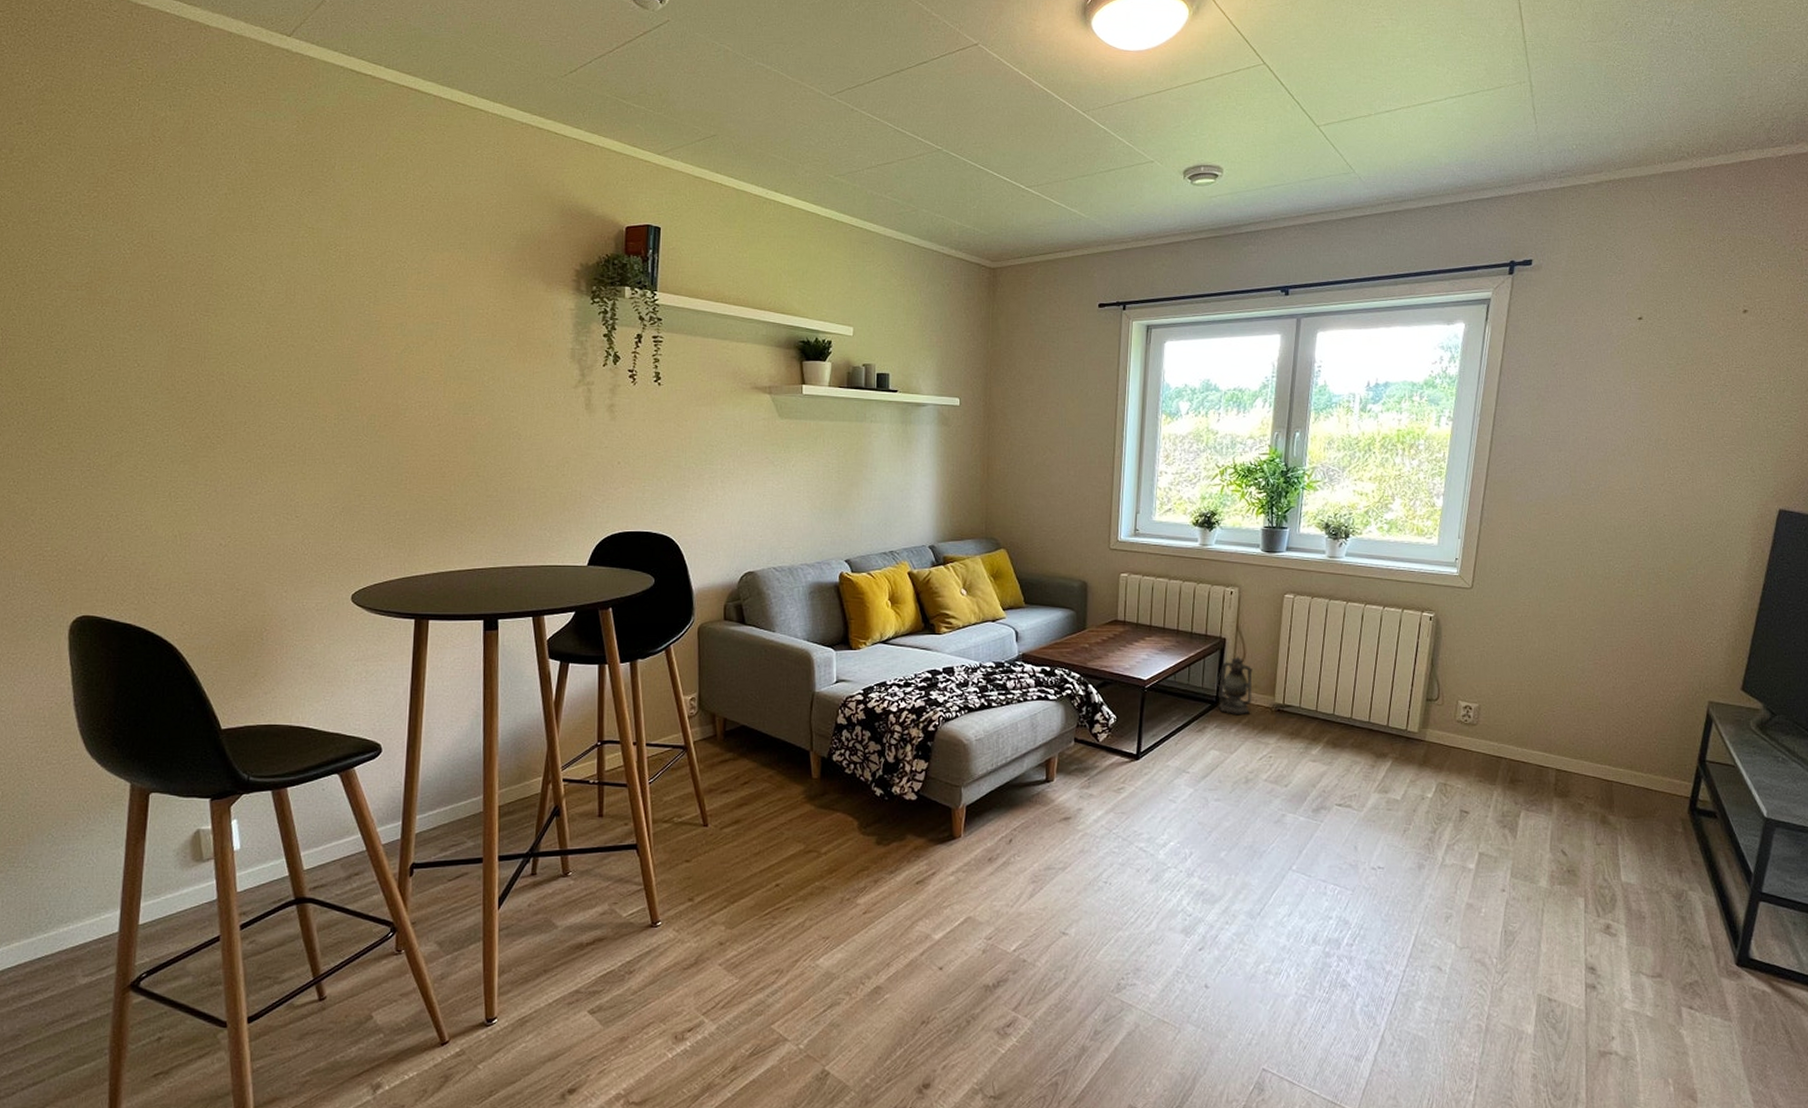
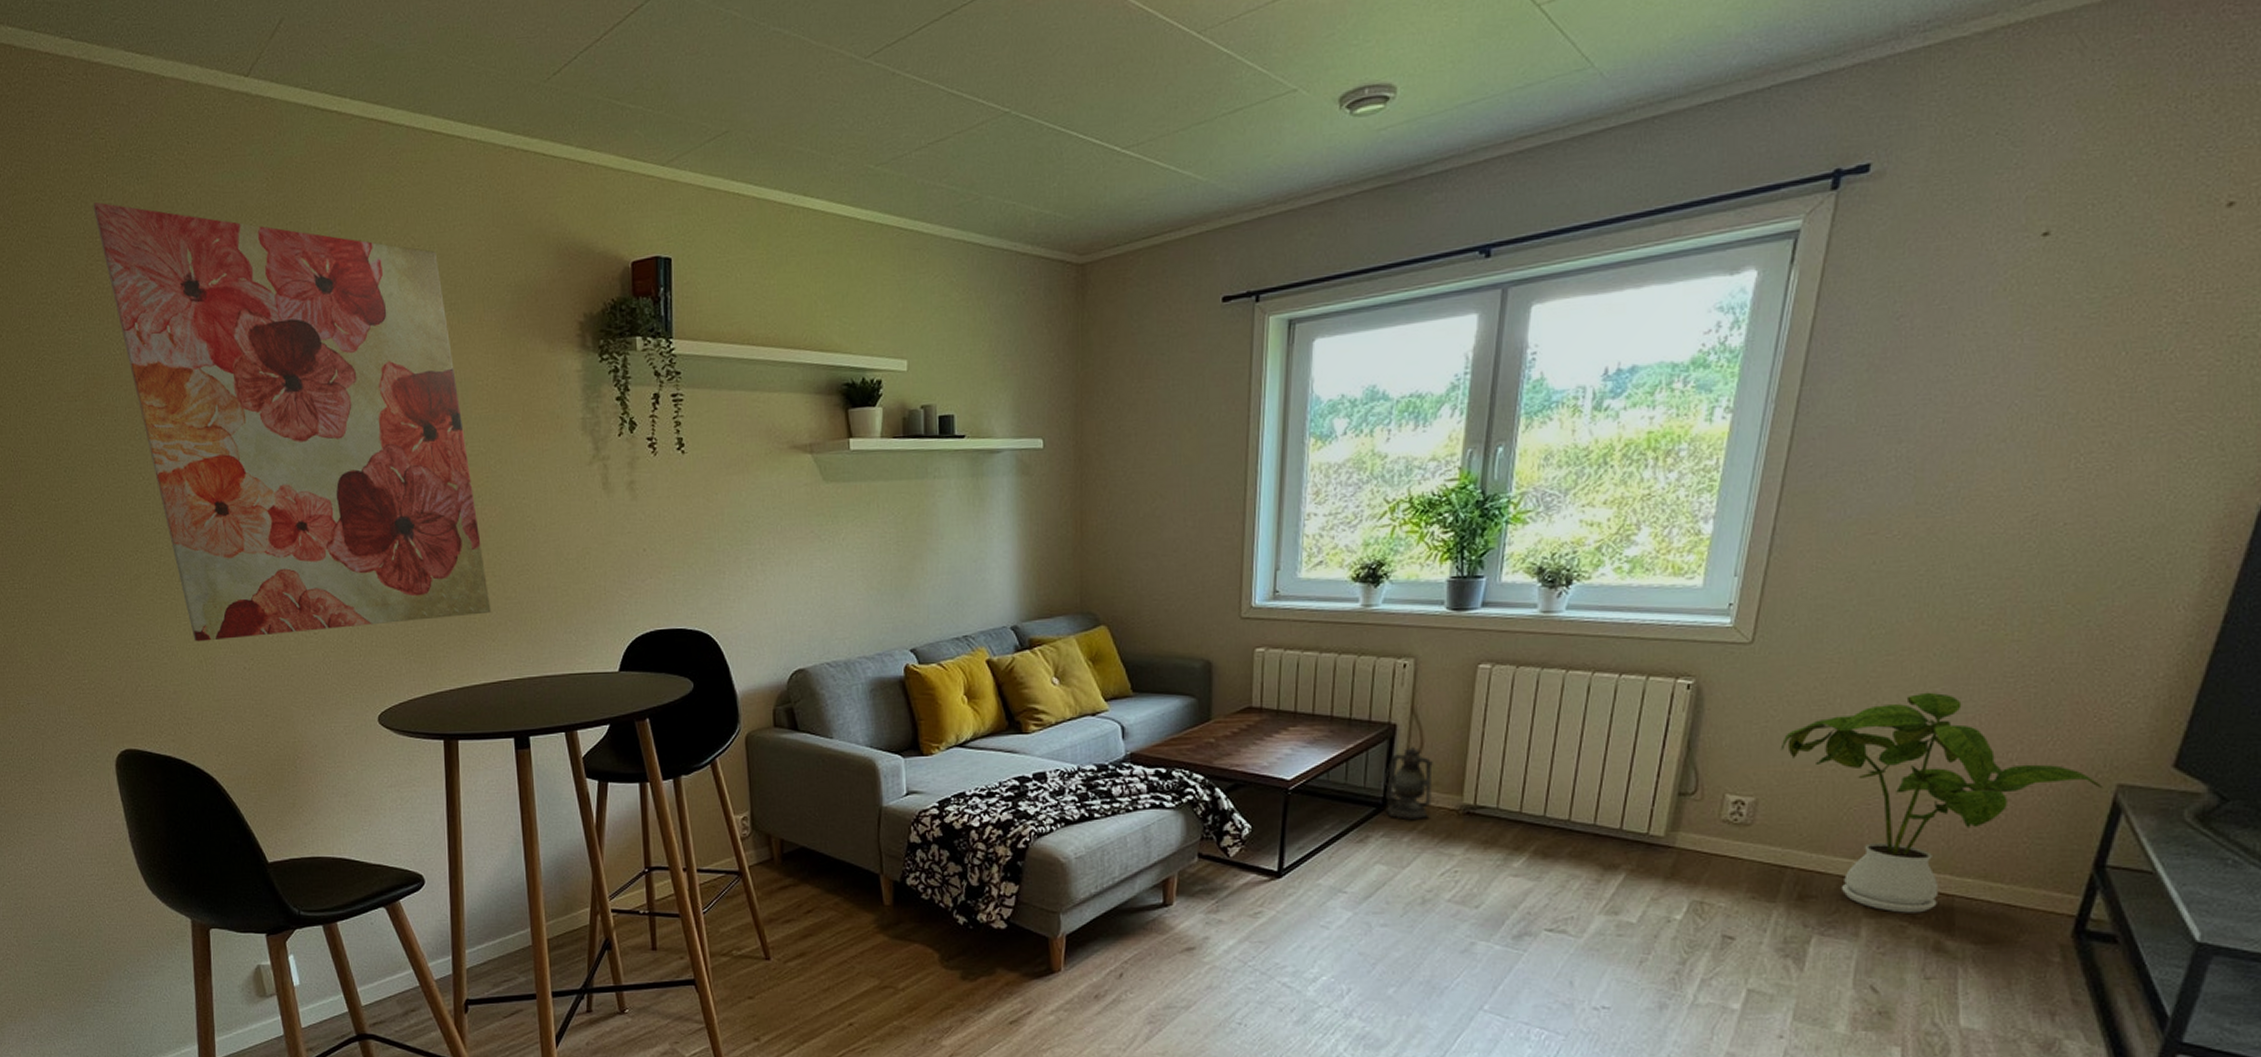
wall art: none [121,121,472,518] -> present [93,202,491,642]
house plant: none [1493,630,1700,794] -> present [1780,692,2103,913]

